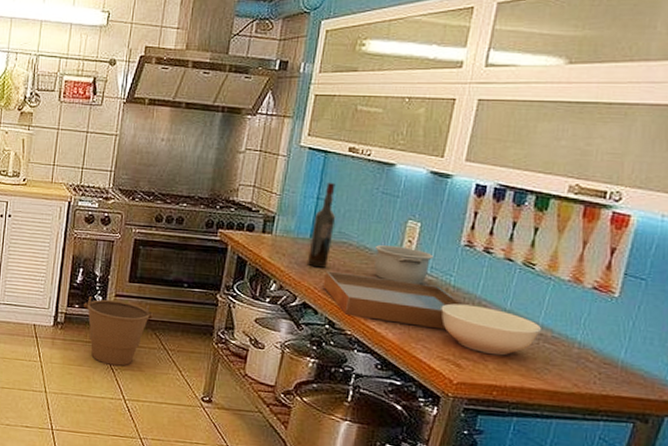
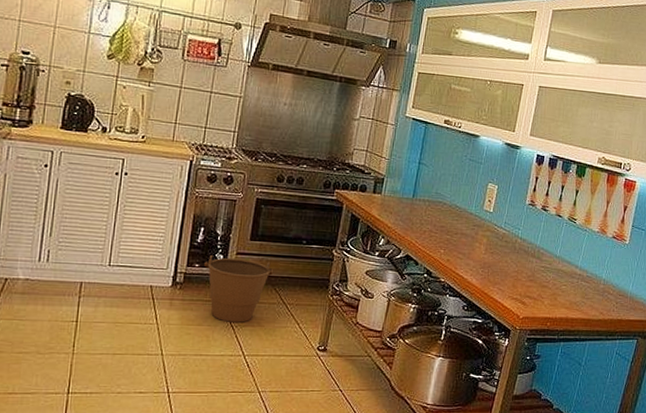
wine bottle: present [306,183,336,268] -> none [410,150,434,224]
tray: present [322,271,463,330] -> none [422,226,527,274]
cooking pot: present [374,245,434,286] -> none [463,204,507,238]
bowl: present [440,303,541,356] -> none [511,252,580,293]

